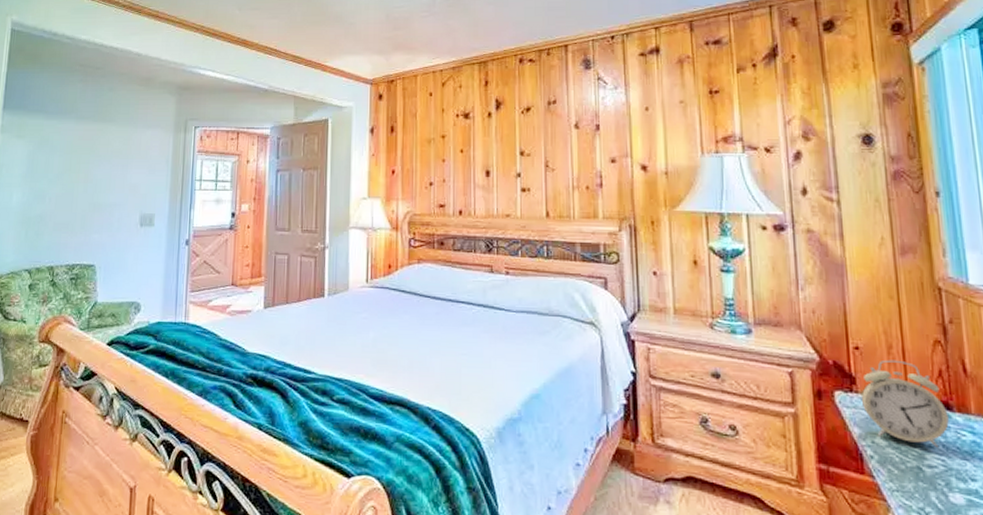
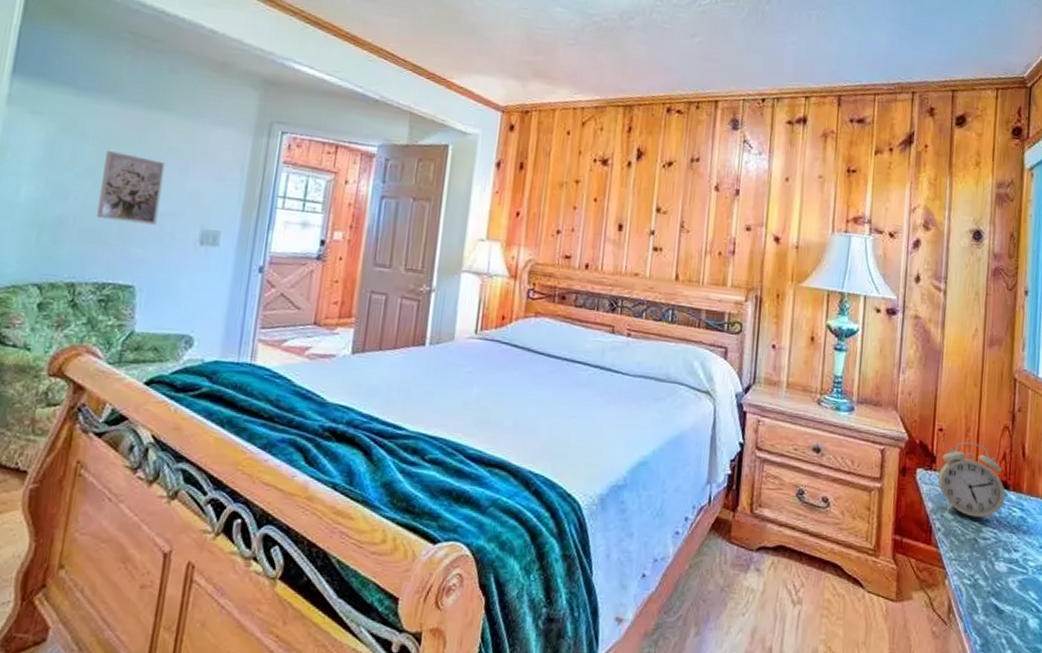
wall art: none [66,158,111,214] -> present [97,150,166,225]

